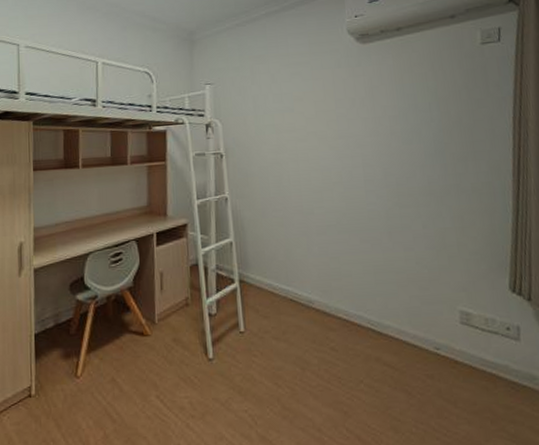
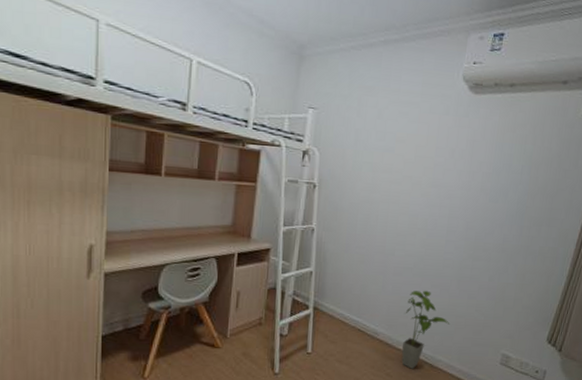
house plant: none [337,247,391,340] -> present [401,290,450,369]

